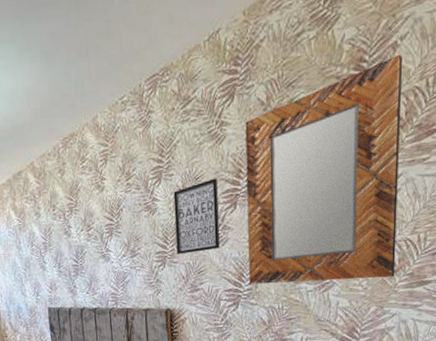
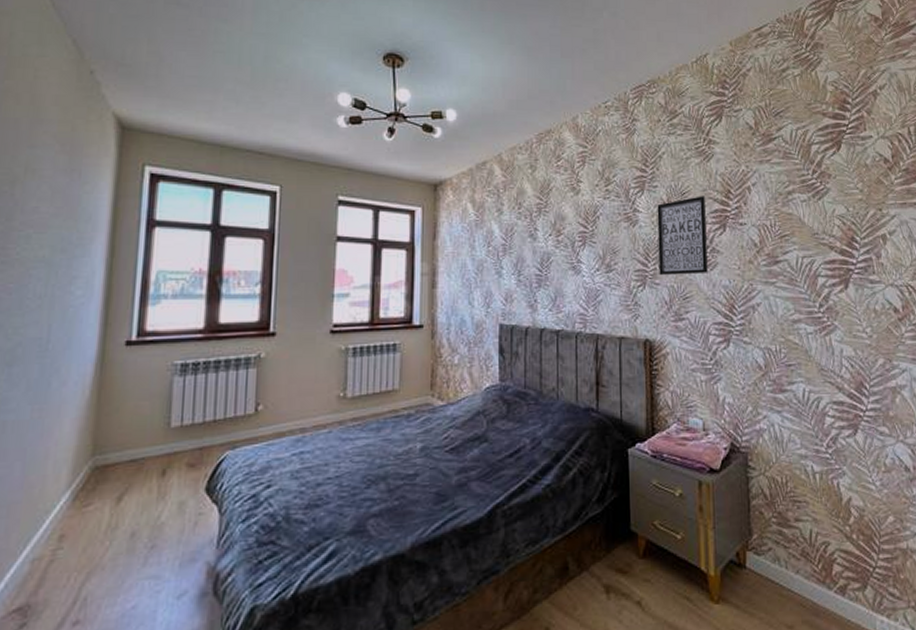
home mirror: present [245,54,403,285] -> none [734,102,900,326]

